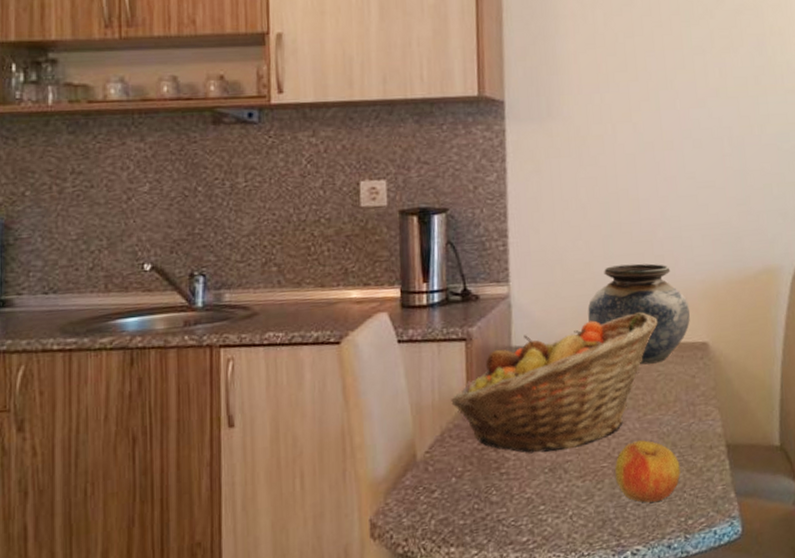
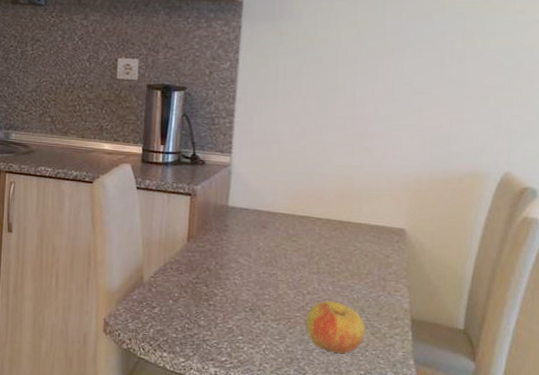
fruit basket: present [451,312,658,454] -> none [175,194,360,297]
vase: present [588,263,690,365] -> none [297,152,391,240]

